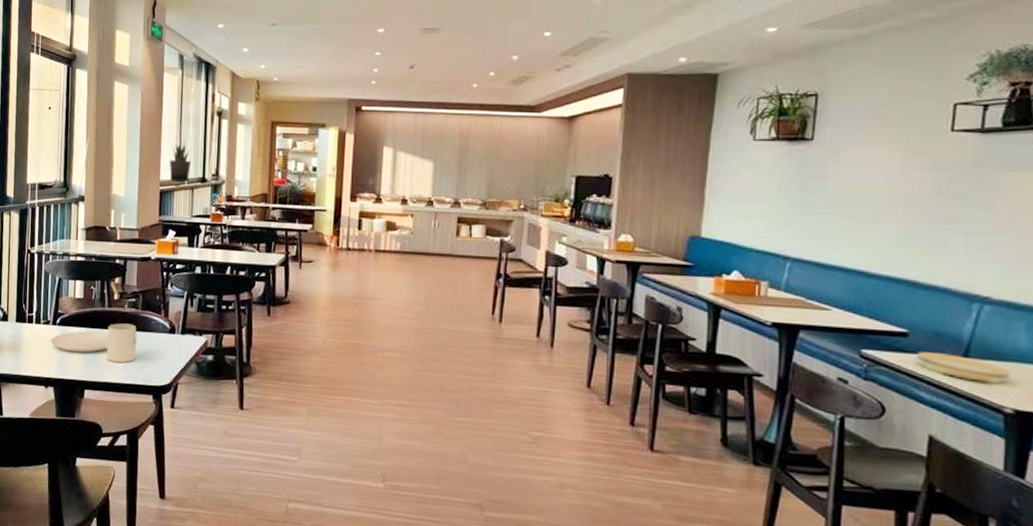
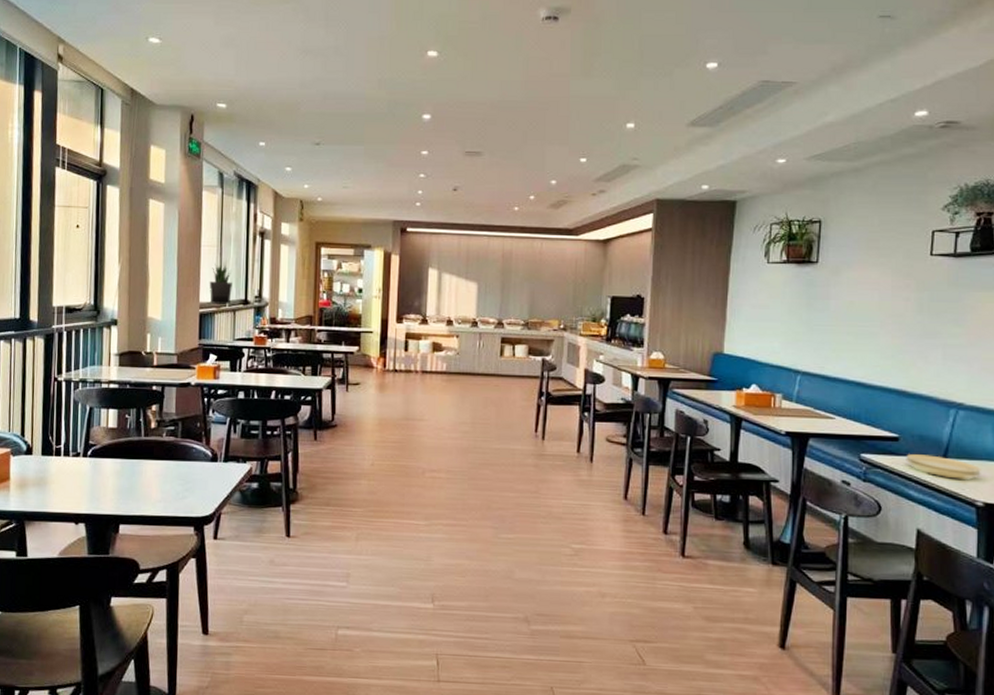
plate: present [50,331,108,353] -> none [80,462,145,486]
mug: present [106,323,137,363] -> none [143,453,177,495]

